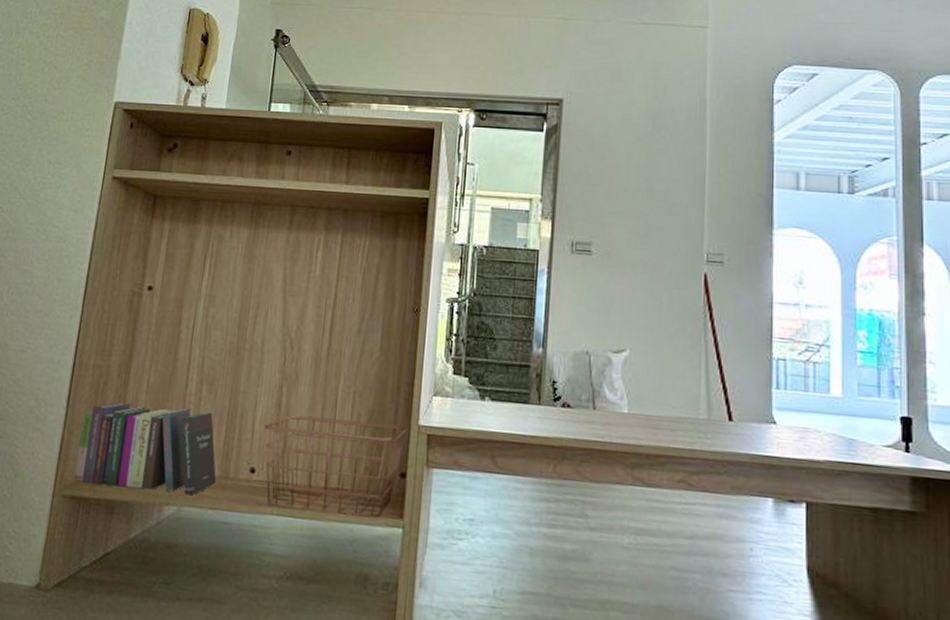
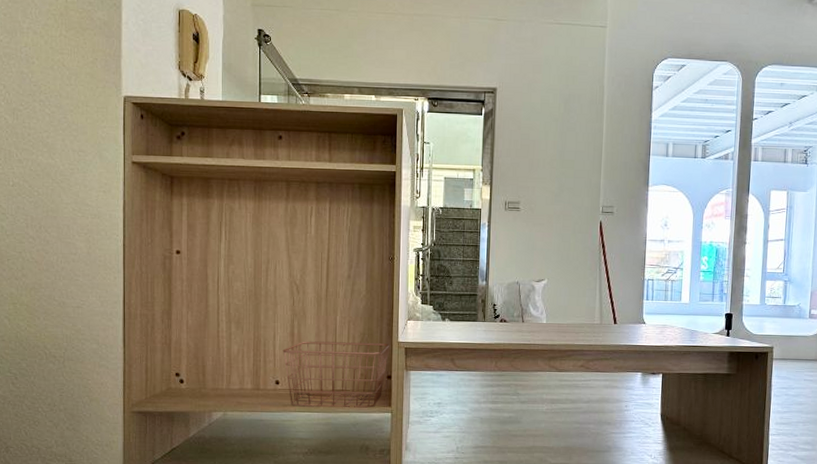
books: present [73,402,217,495] -> none [138,341,251,404]

